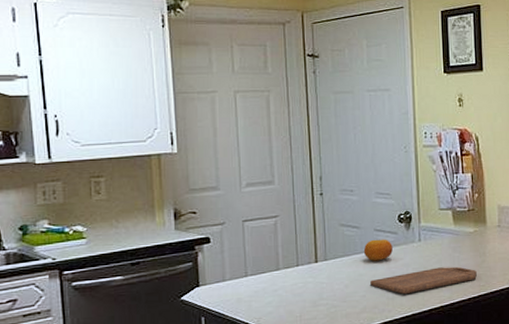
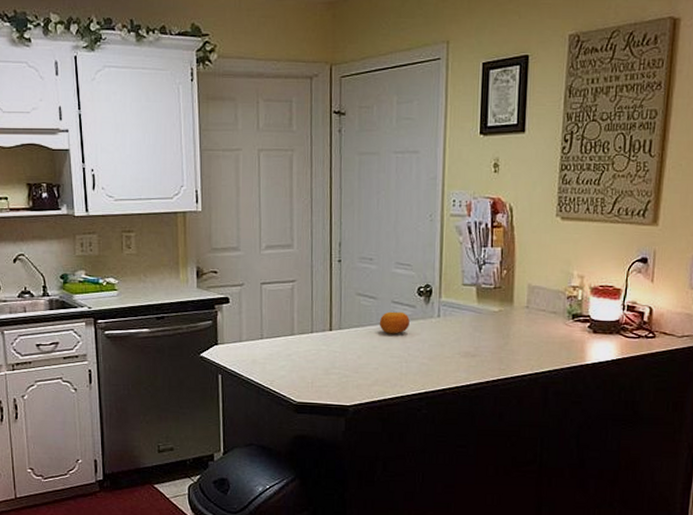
cutting board: present [370,266,477,295] -> none [384,346,498,371]

